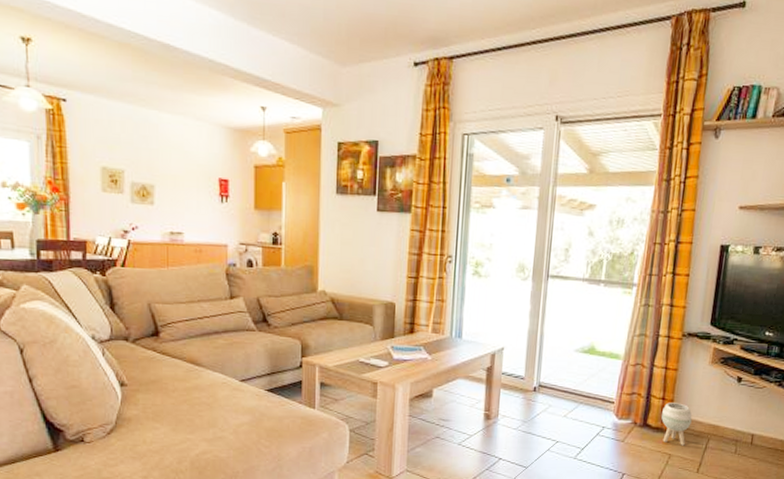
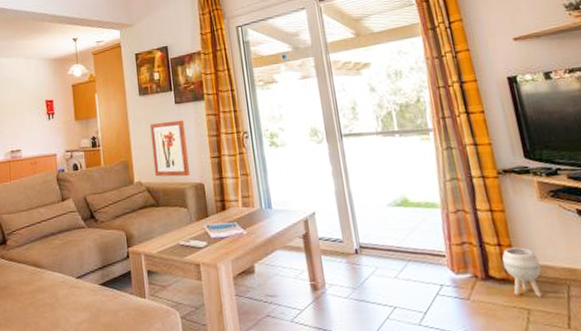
wall art: none [342,228,385,293] -> present [149,120,190,177]

